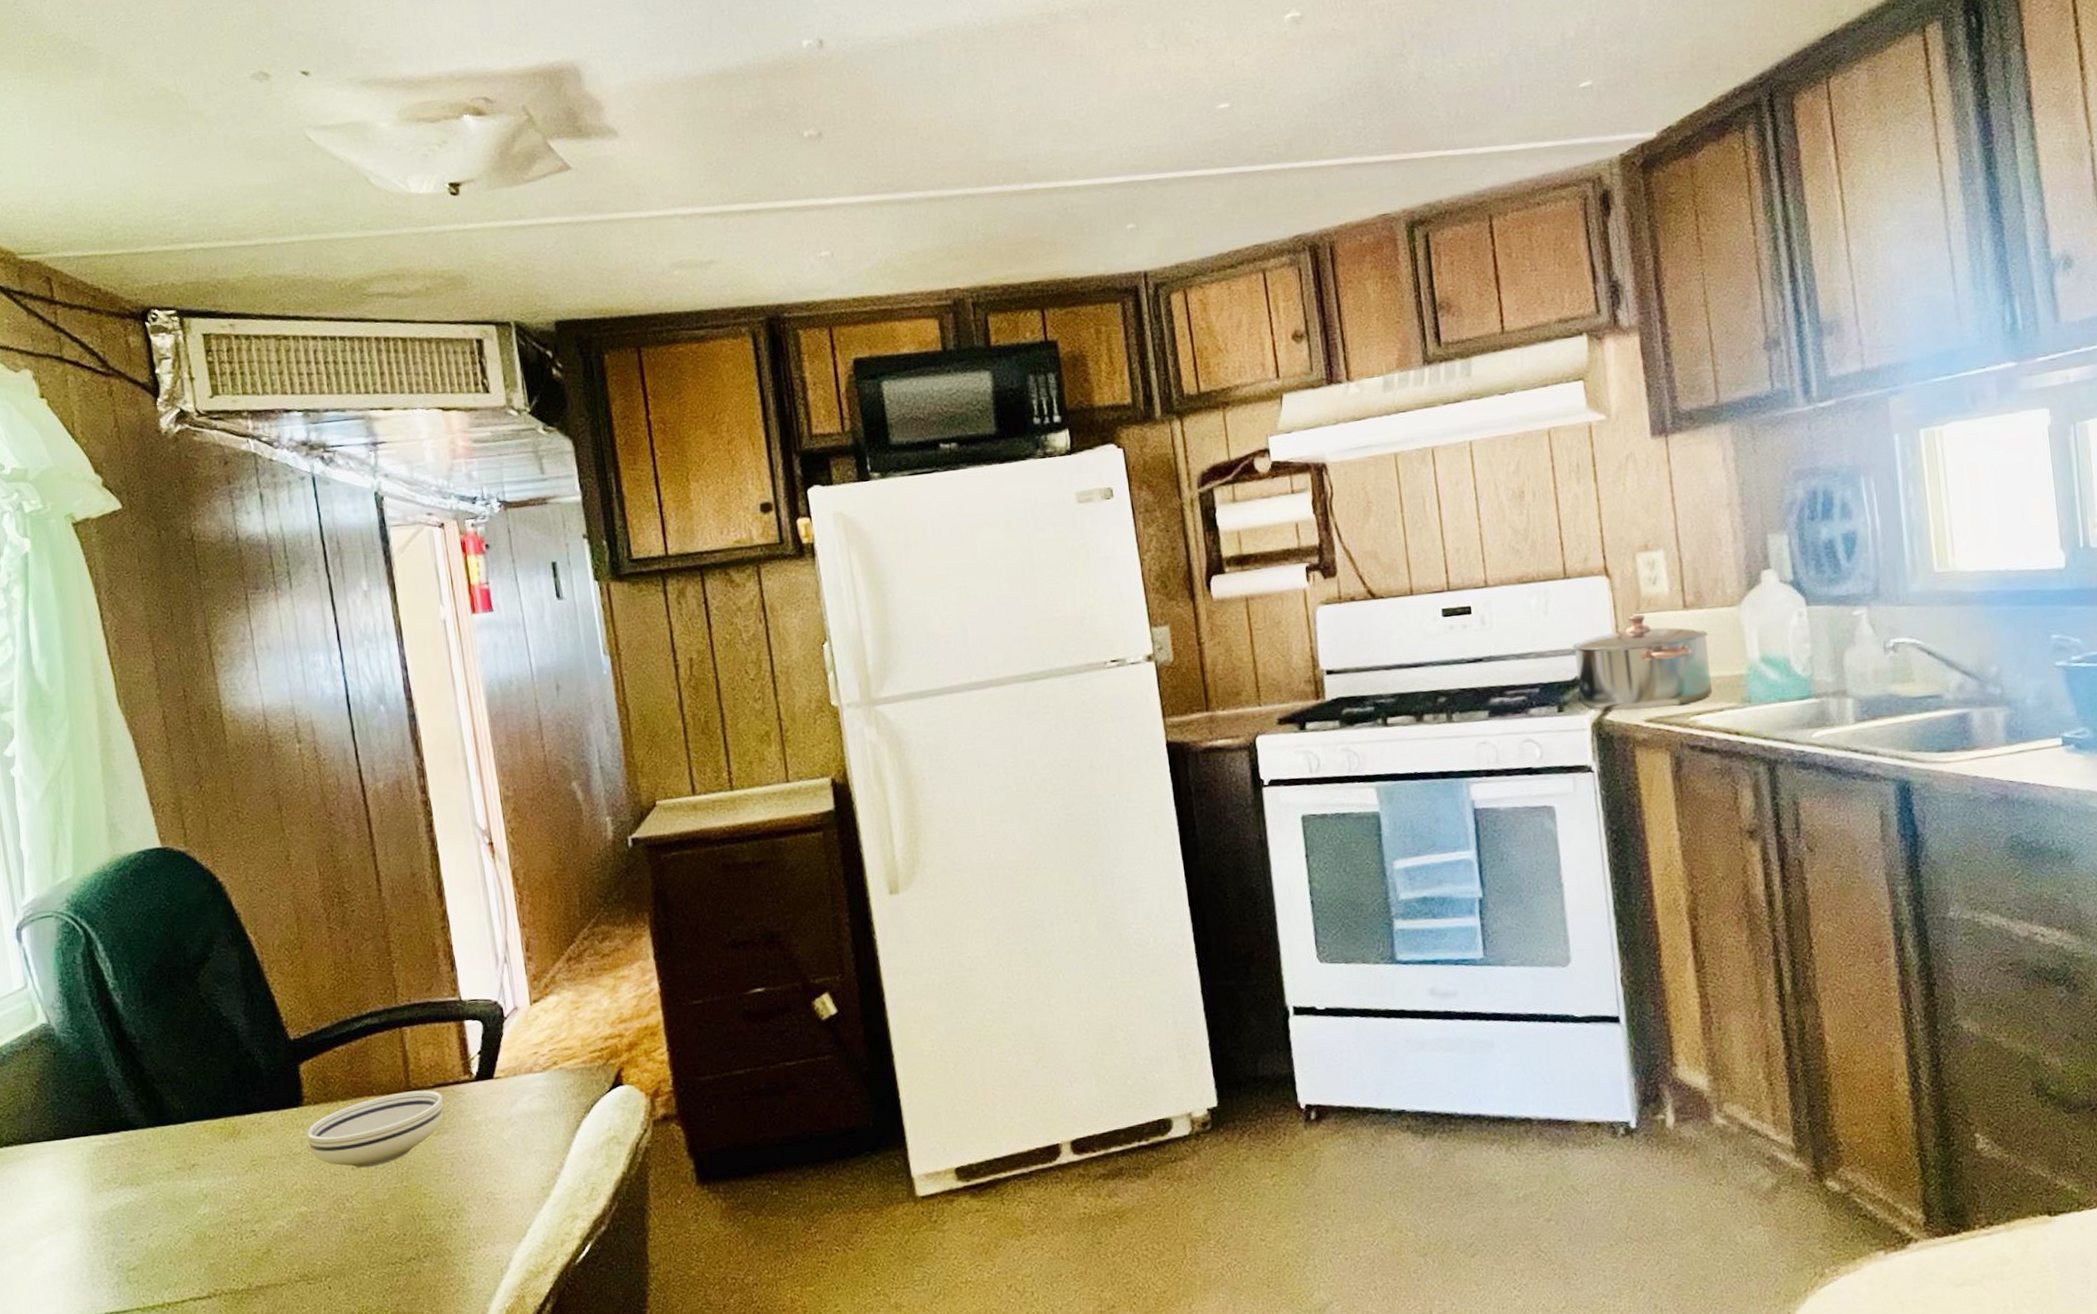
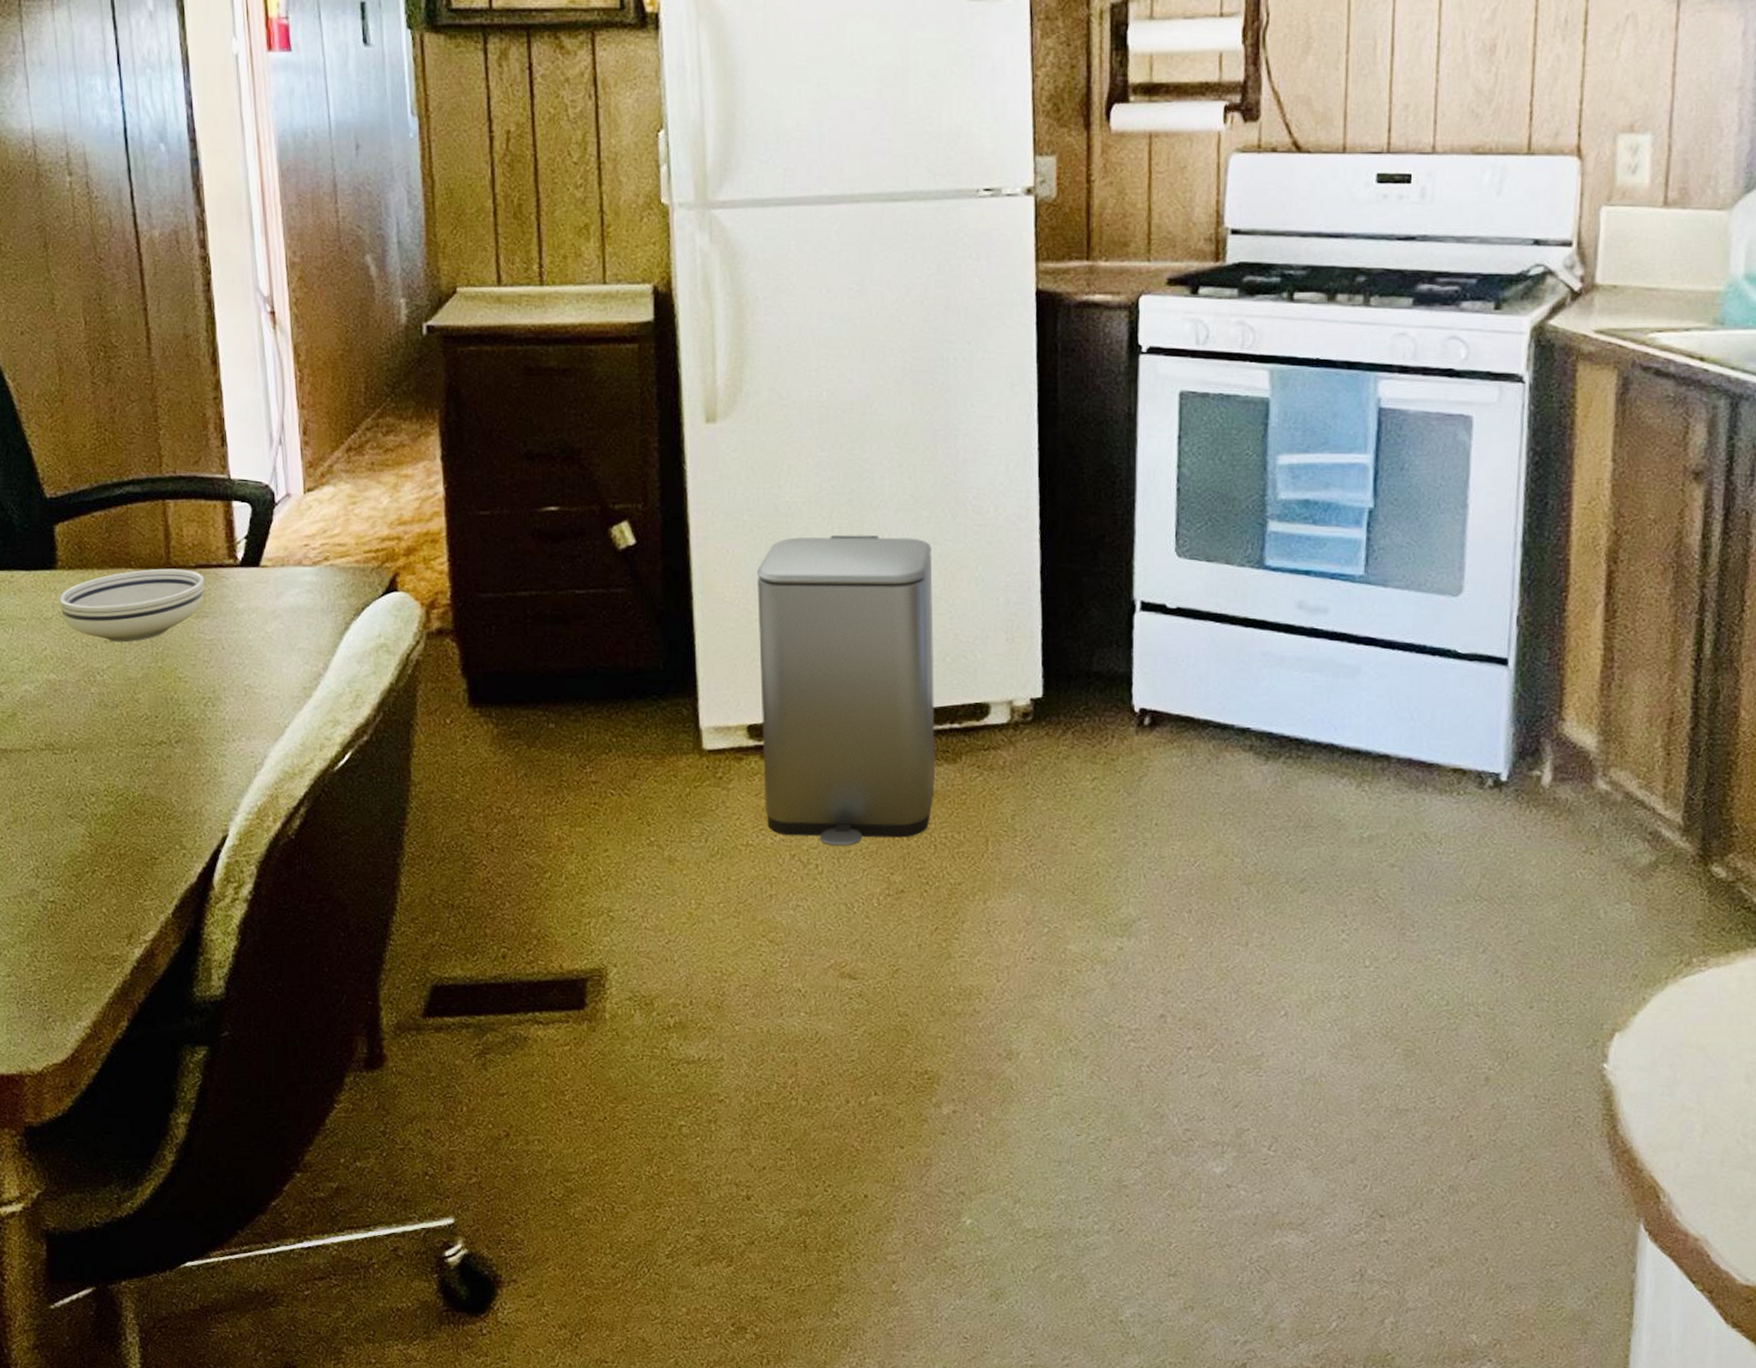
pedal bin: none [948,975,1131,1273] -> present [756,535,935,847]
cooking pot: present [1572,614,1712,711] -> none [1523,206,1688,318]

